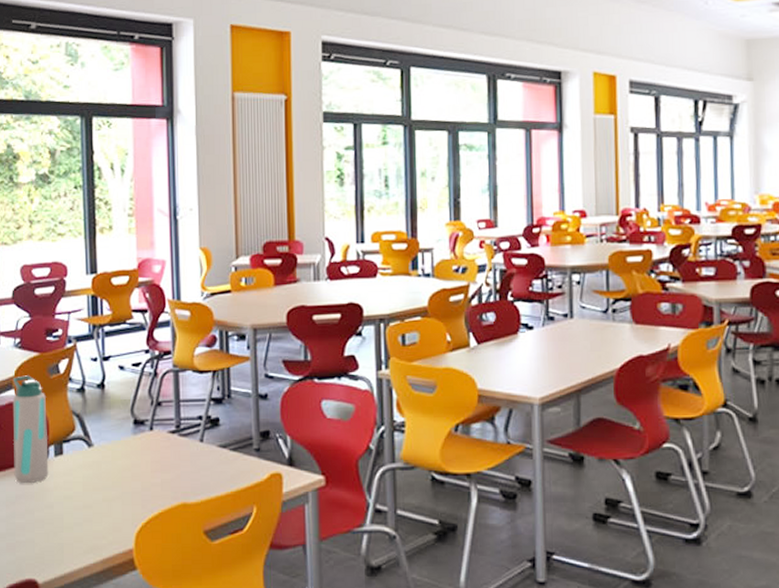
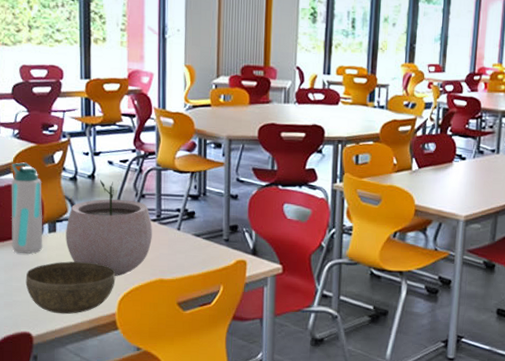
bowl: none [30,488,132,555] -> present [25,261,116,315]
plant pot: none [74,388,172,503] -> present [66,179,152,276]

